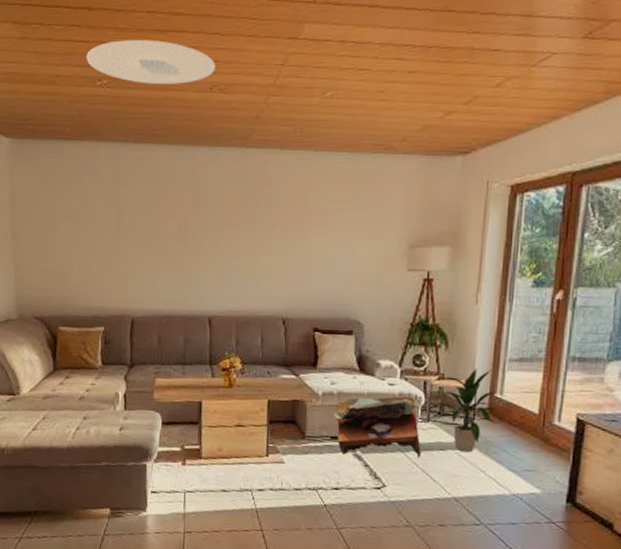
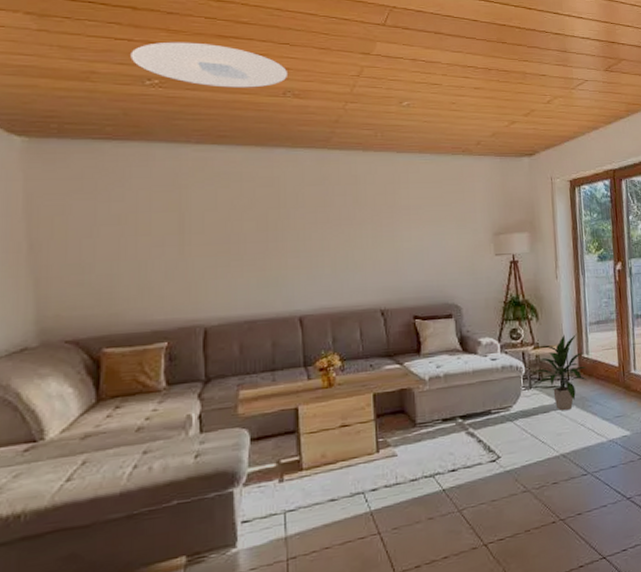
shelf: present [333,396,421,459] -> none [442,368,528,435]

